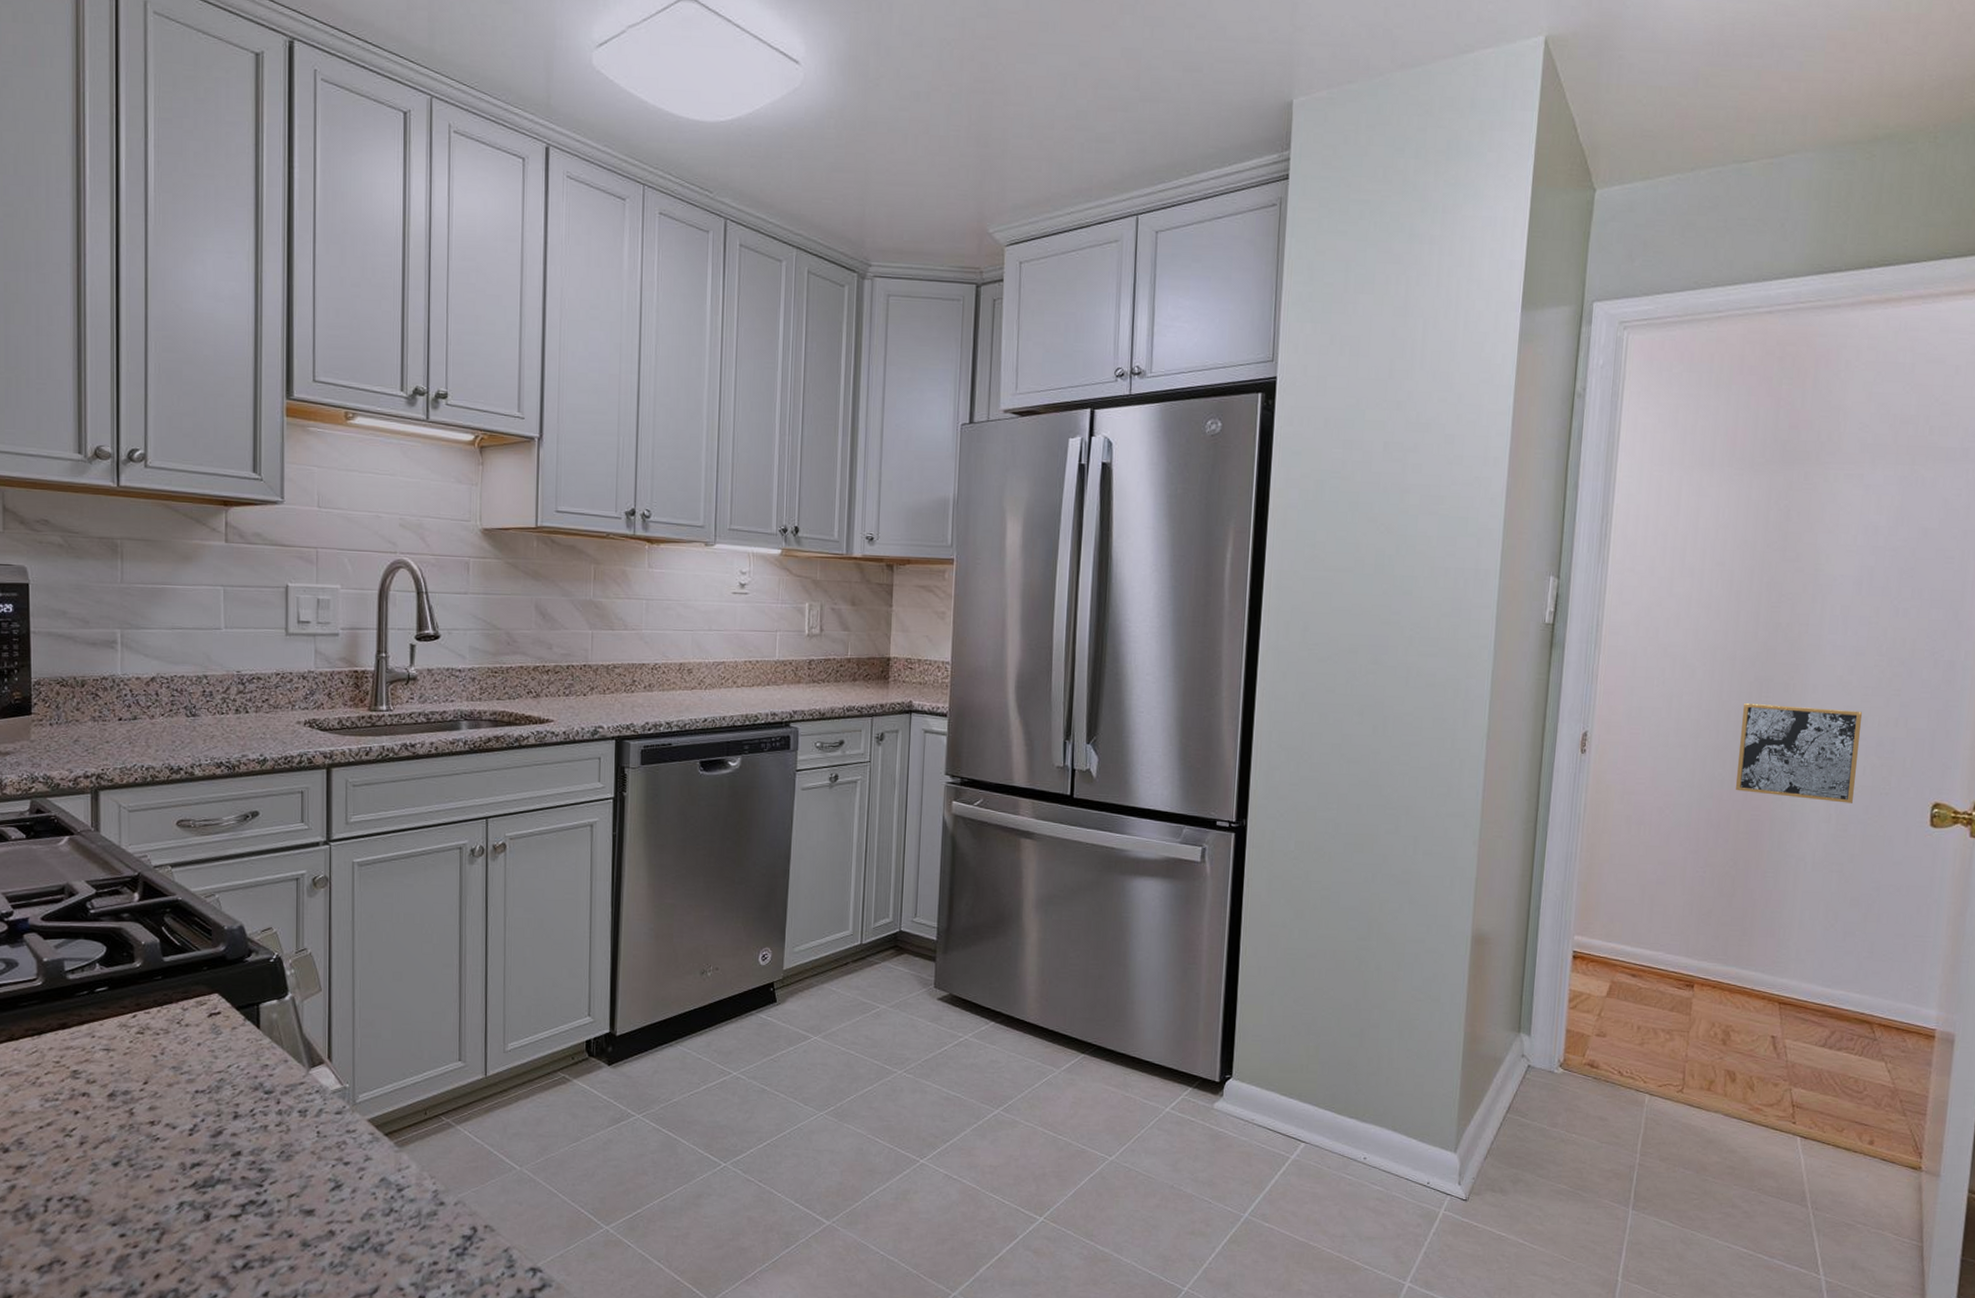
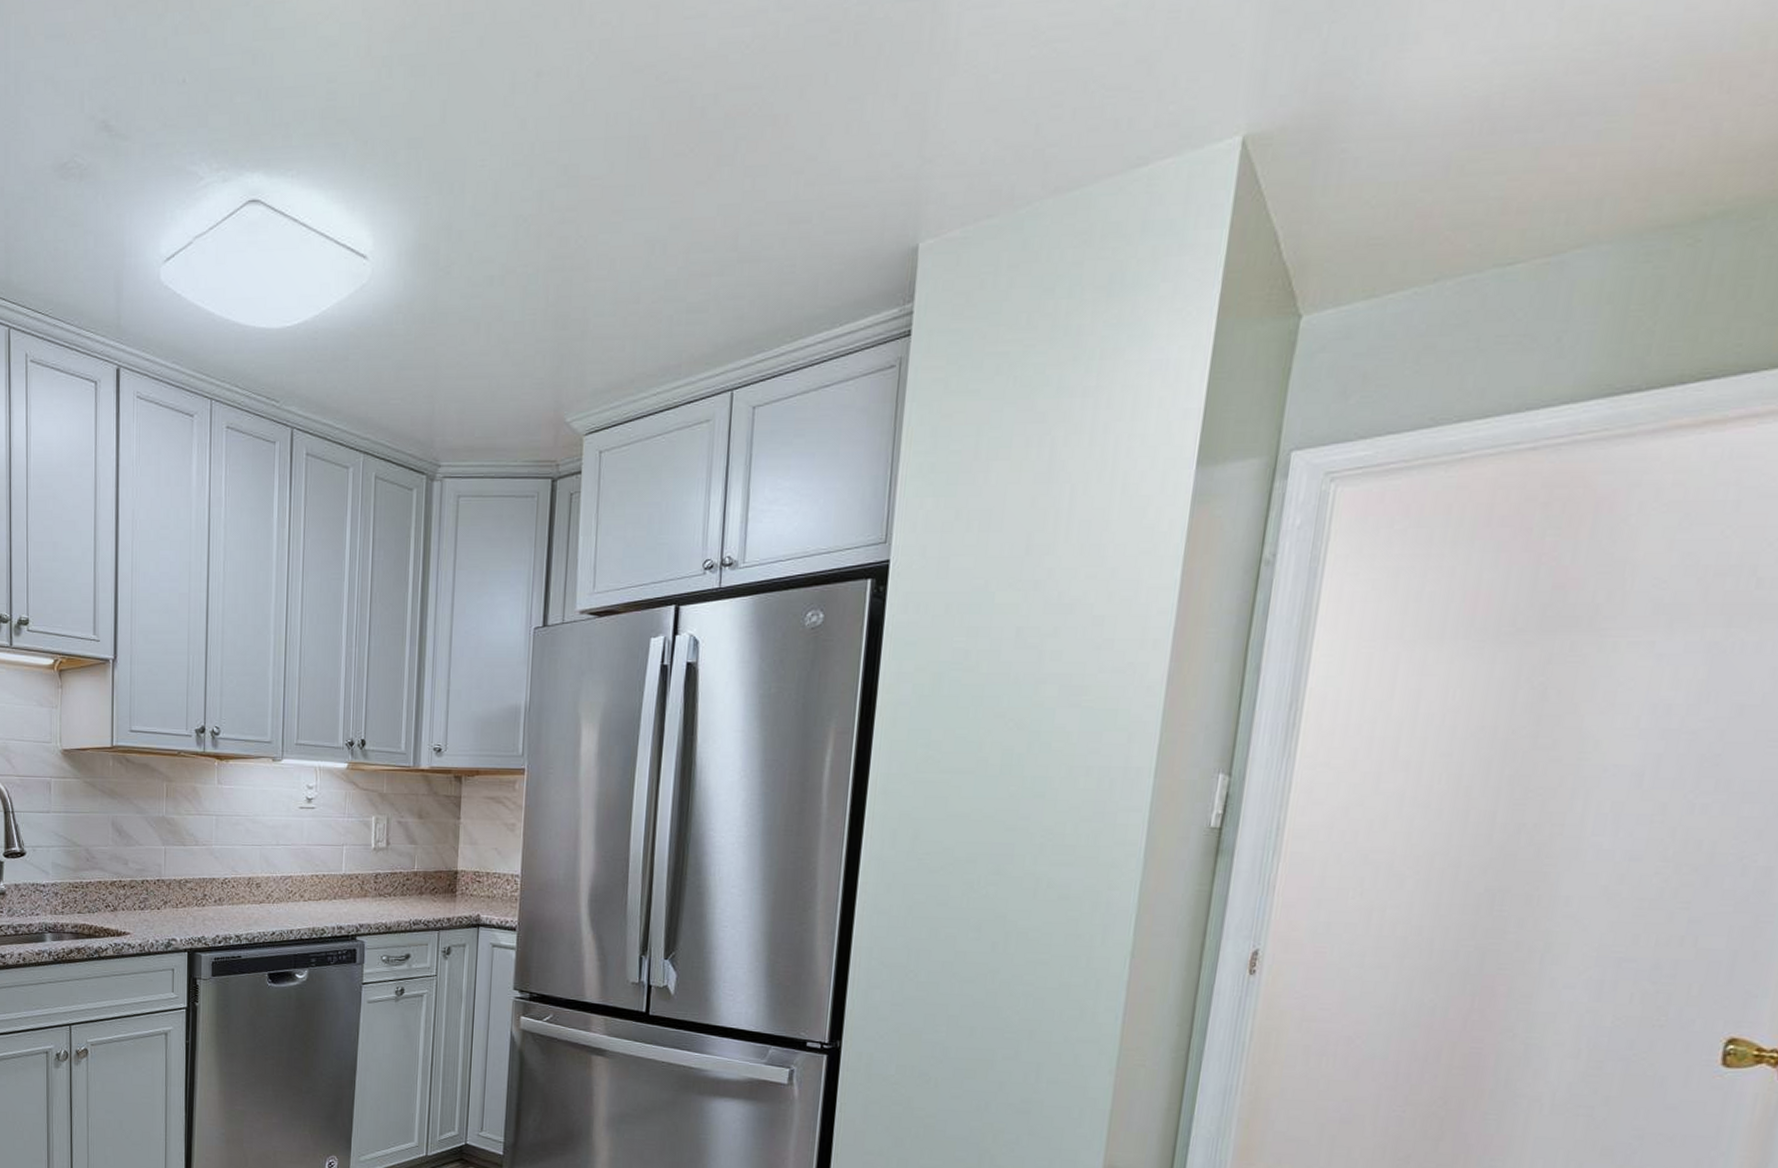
wall art: present [1735,702,1862,803] -> none [1450,917,1633,1037]

